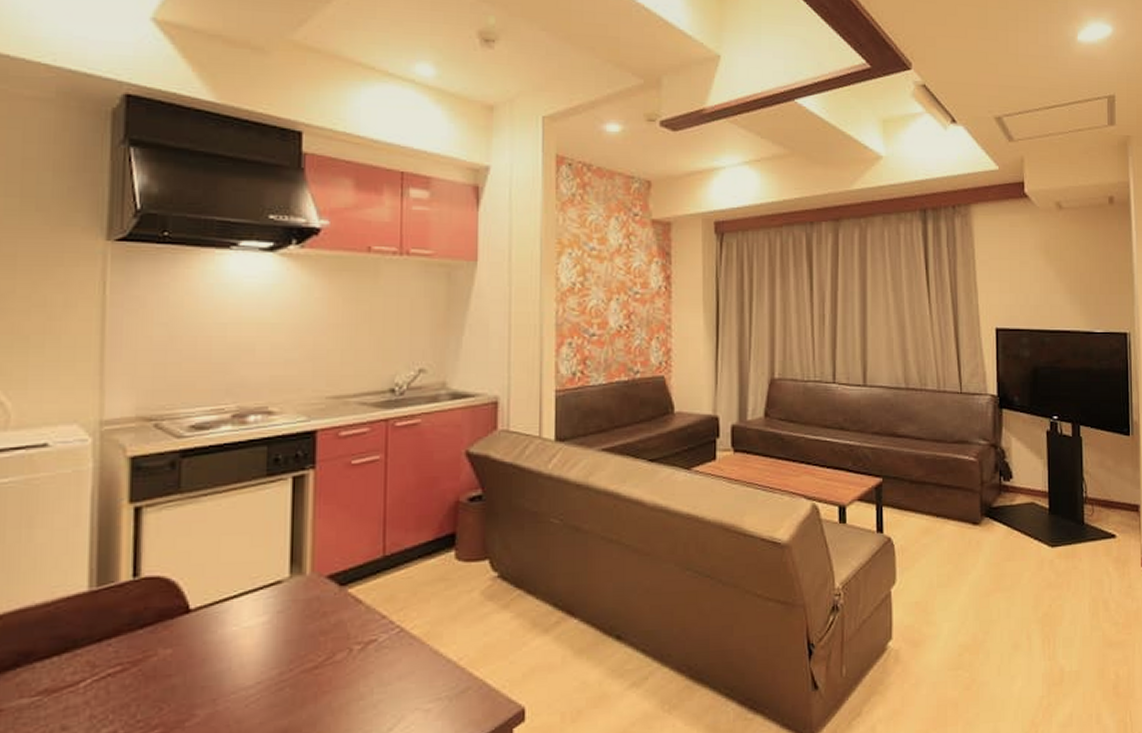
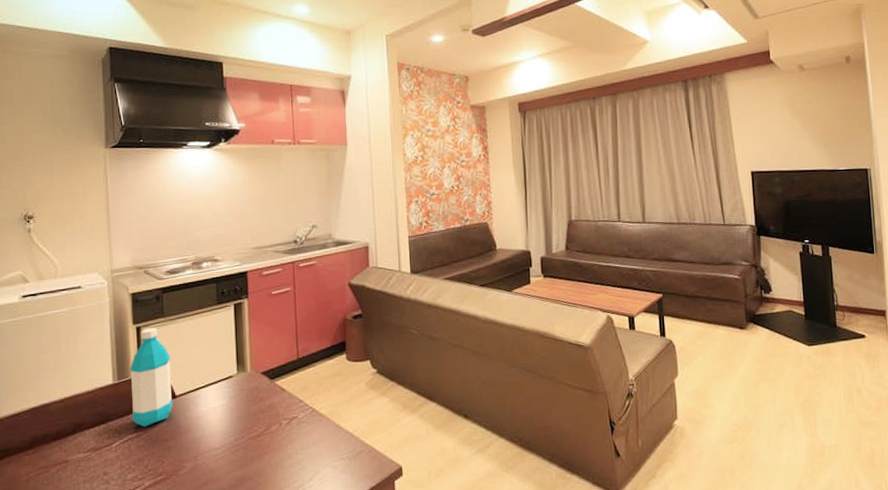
water bottle: none [116,509,187,656] -> present [130,328,173,427]

